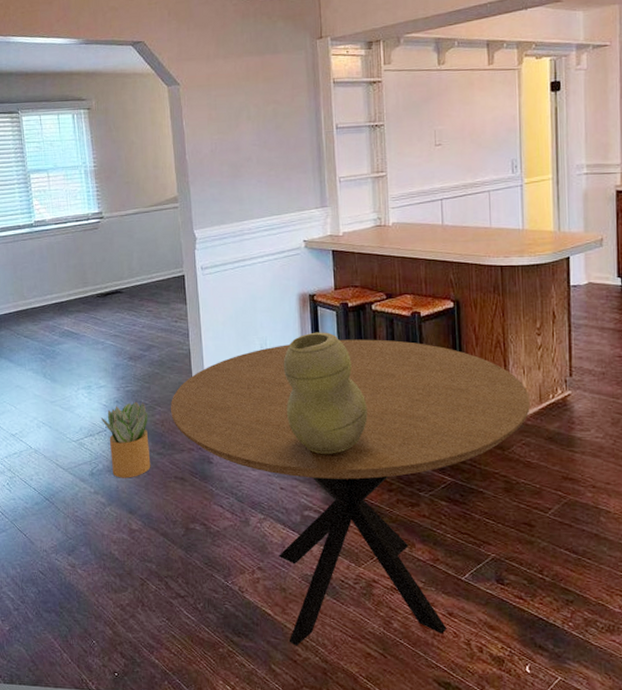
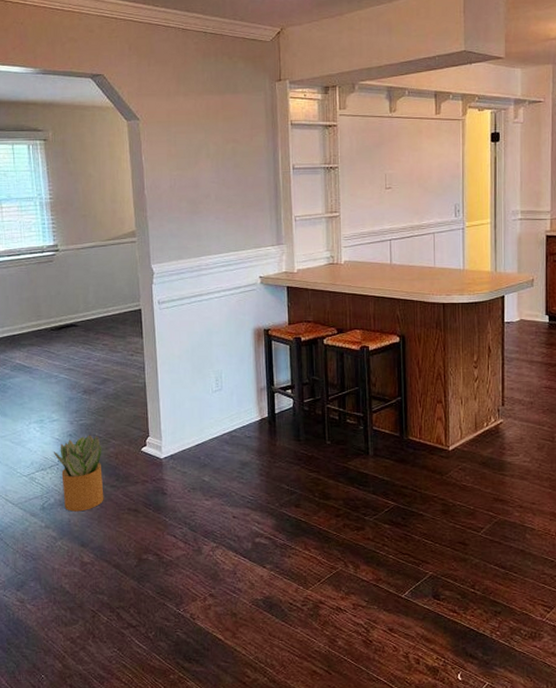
dining table: present [170,339,530,646] -> none [124,372,467,668]
vase: present [283,332,368,455] -> none [237,365,317,484]

